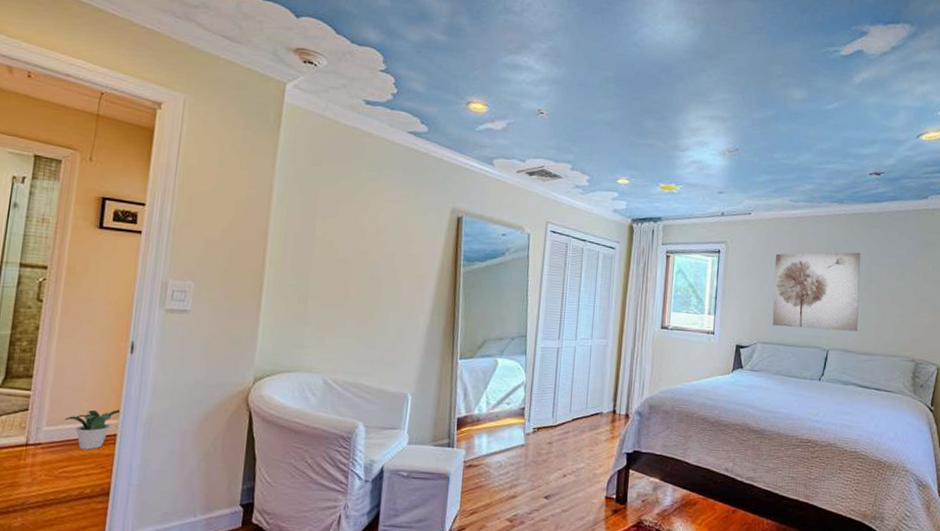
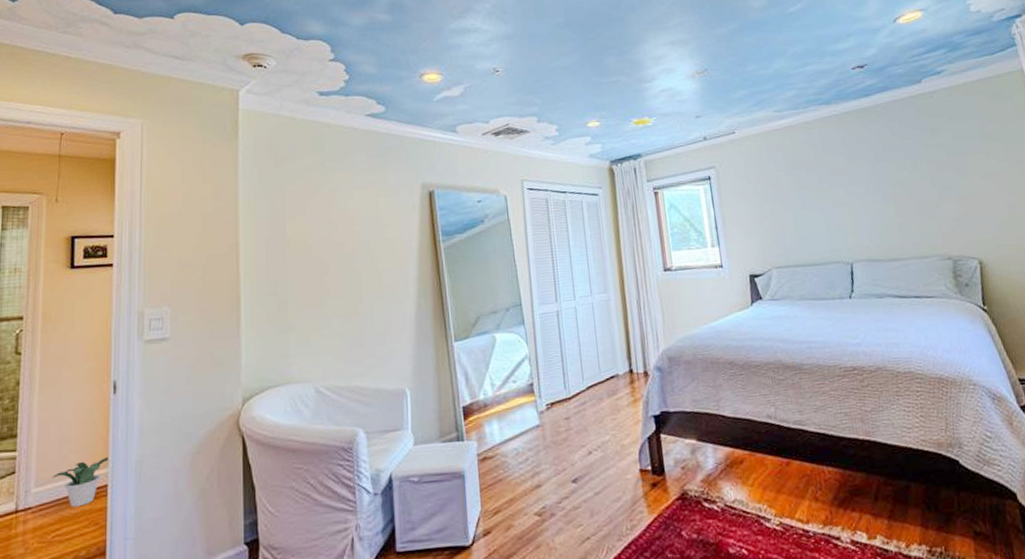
wall art: present [772,252,860,332] -> none [770,152,879,247]

